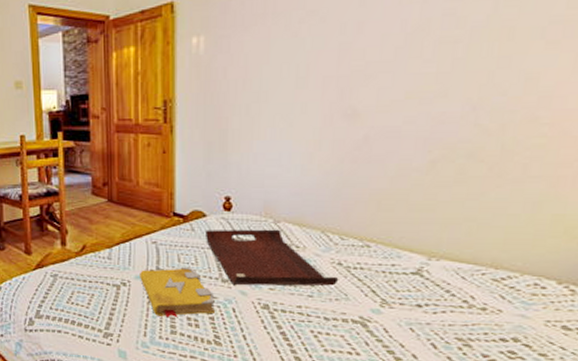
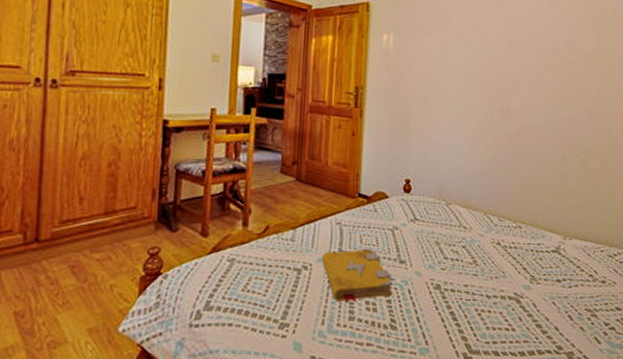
serving tray: present [204,229,339,286] -> none [386,210,498,265]

